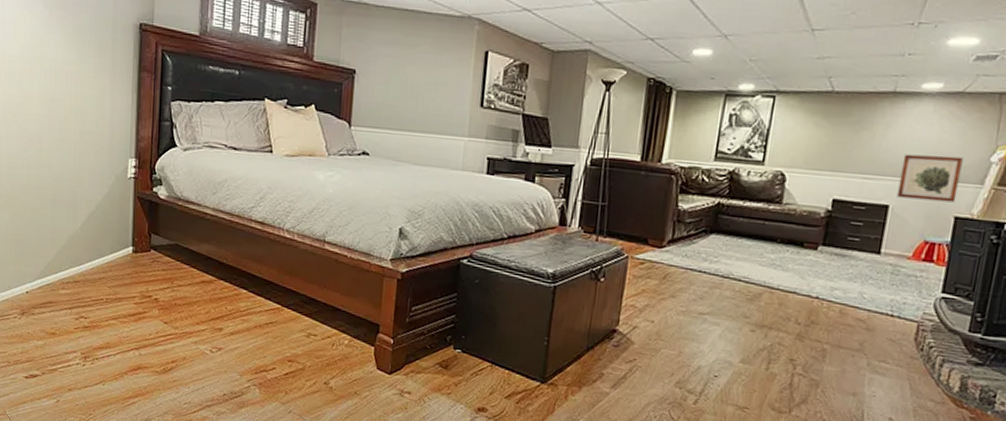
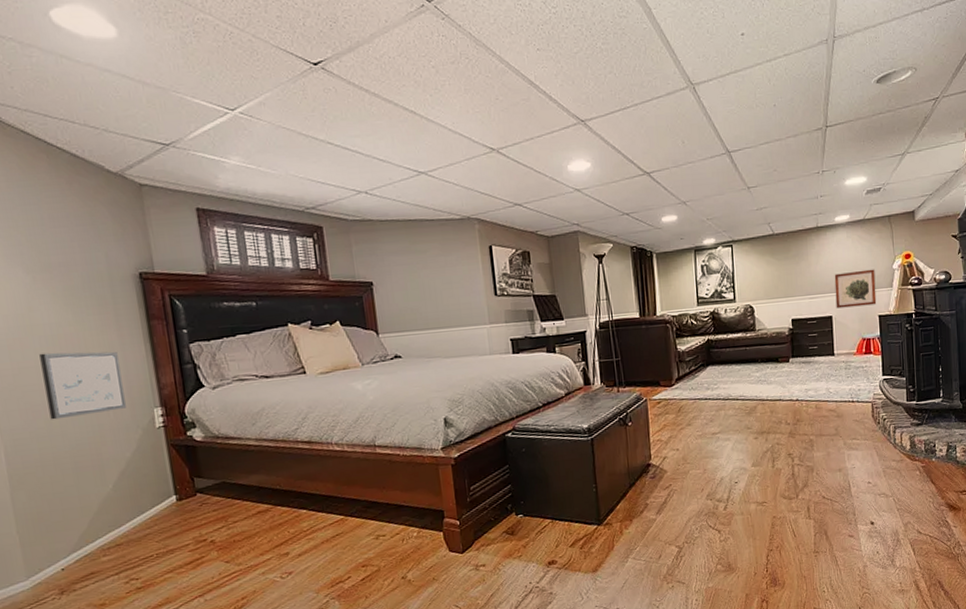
picture frame: none [41,86,107,154] -> present [39,351,126,420]

